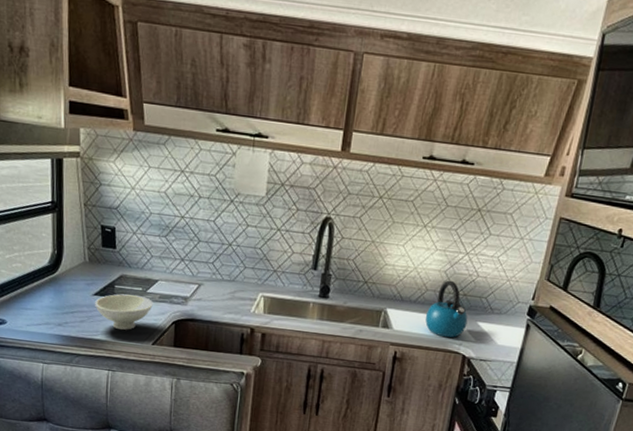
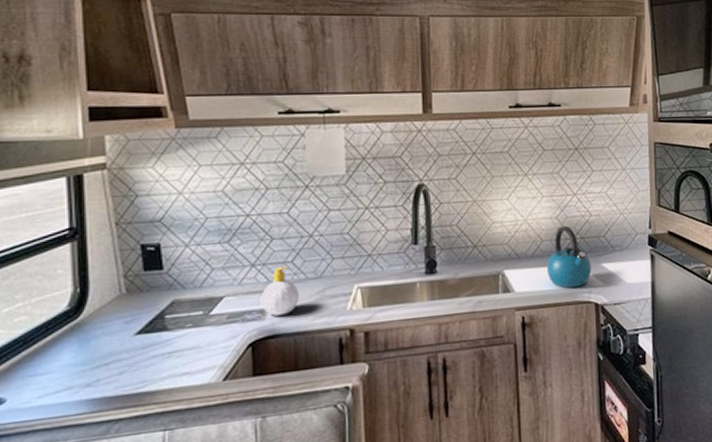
bowl: present [95,294,153,330] -> none [139,321,220,372]
soap bottle: none [185,265,215,305] -> present [260,266,299,316]

